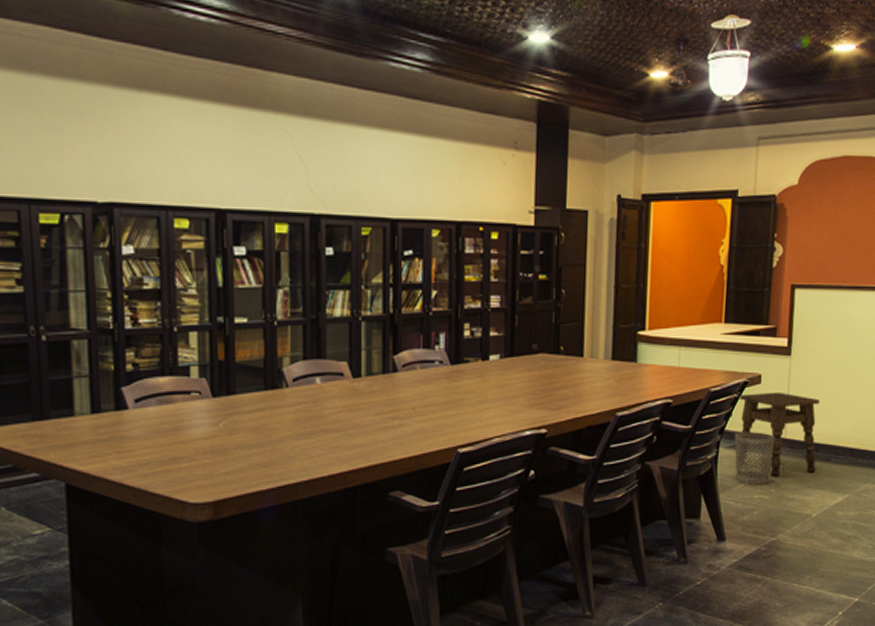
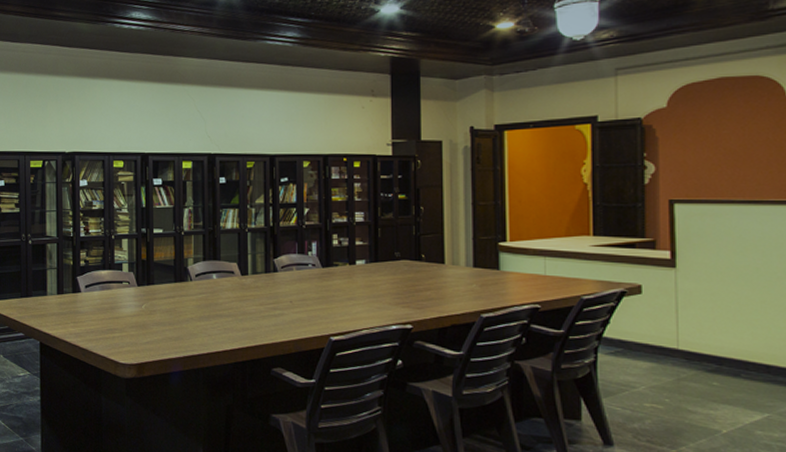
wastebasket: present [734,432,775,485] -> none [614,339,665,394]
side table: present [737,392,820,478] -> none [617,302,721,388]

